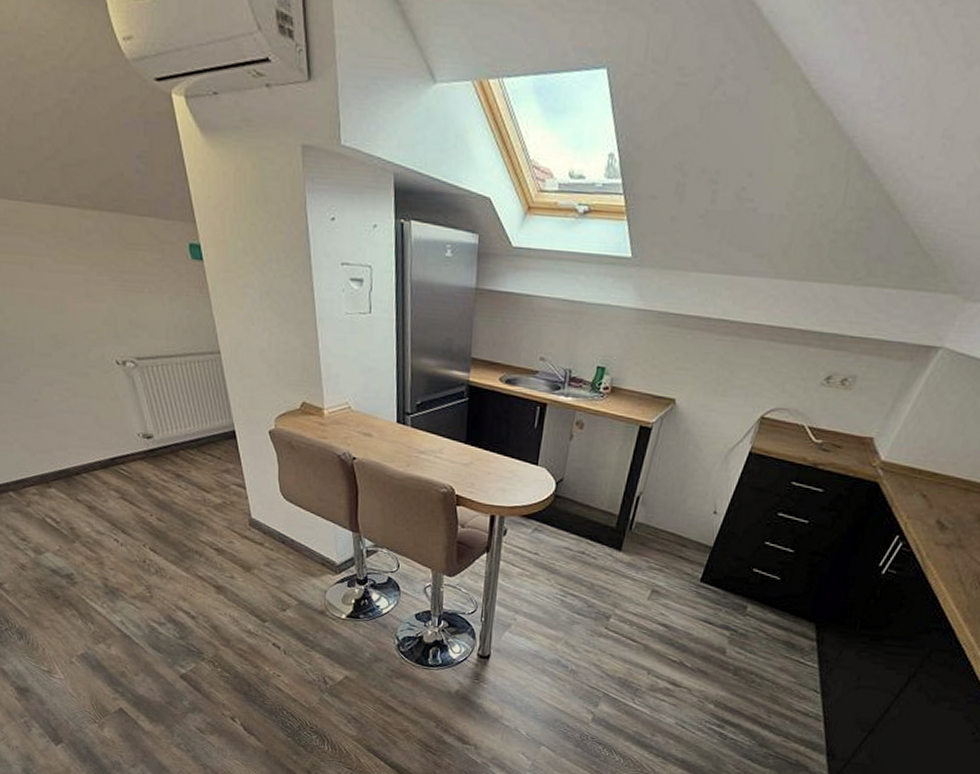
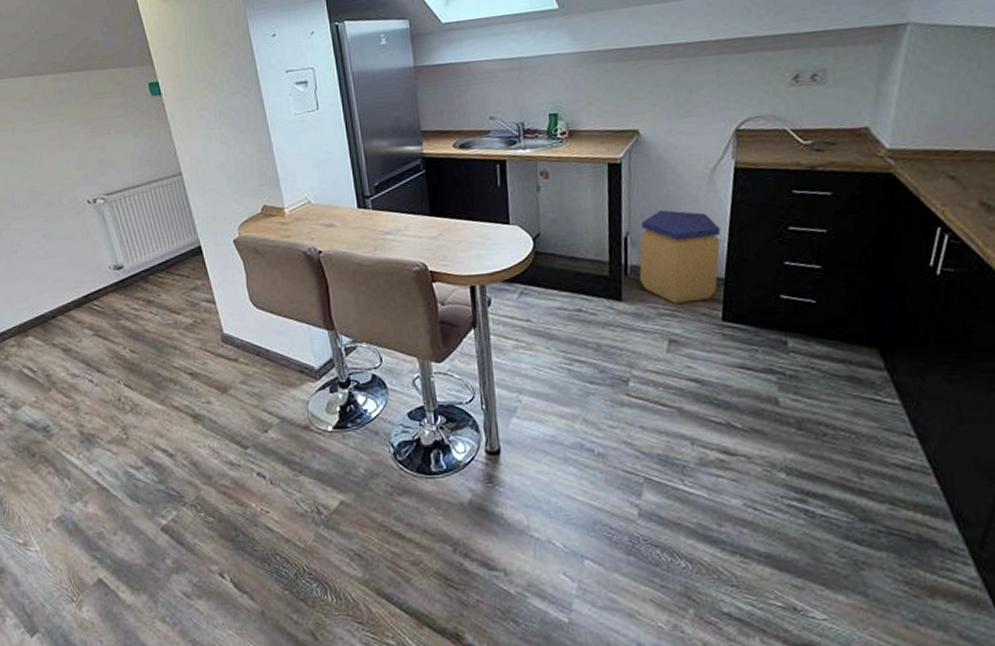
trash can: none [641,477,722,562] -> present [639,209,721,304]

